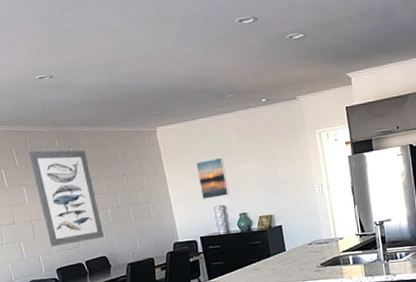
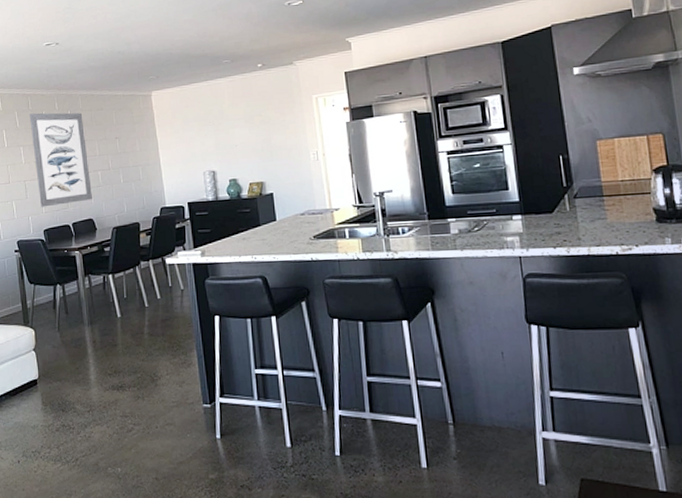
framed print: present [196,157,230,199] -> none [188,122,220,164]

